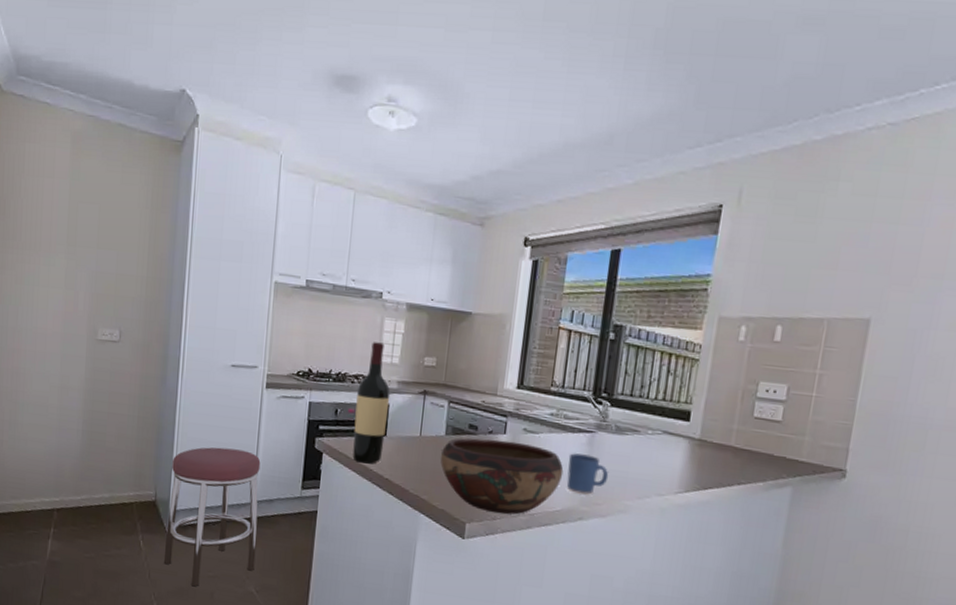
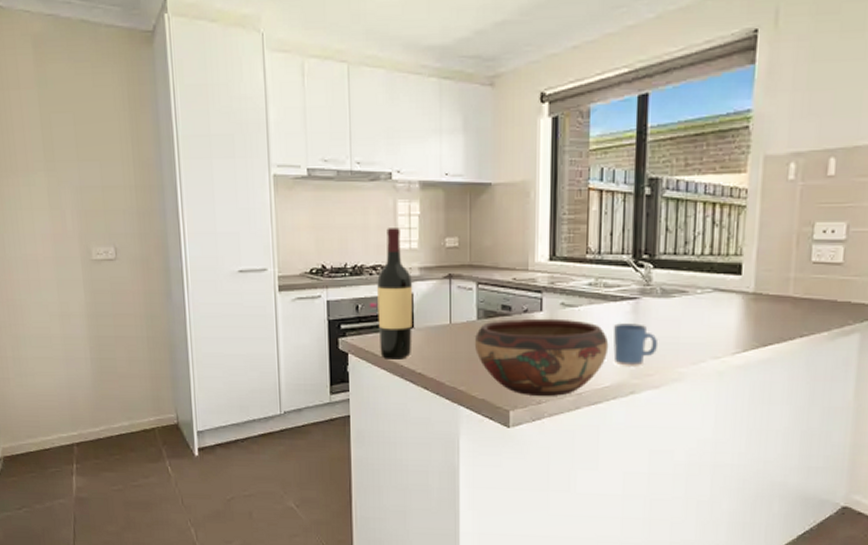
bar stool: present [164,447,261,587] -> none [190,360,291,508]

